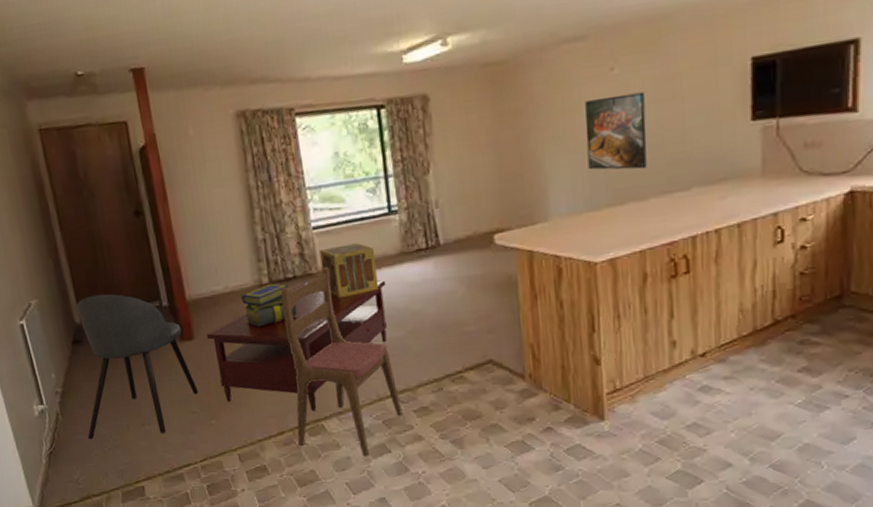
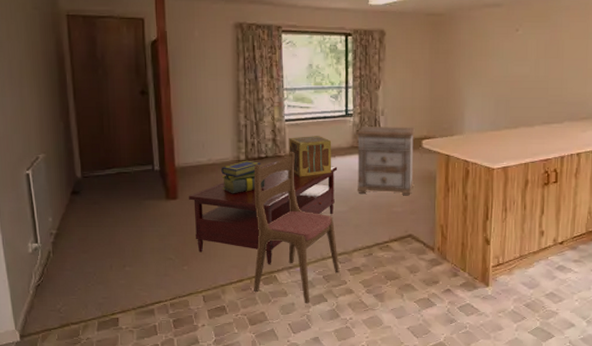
dining chair: present [76,294,198,440] -> none [75,155,176,276]
nightstand: none [405,219,488,313] -> present [356,127,415,196]
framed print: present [585,92,647,170] -> none [494,49,537,104]

